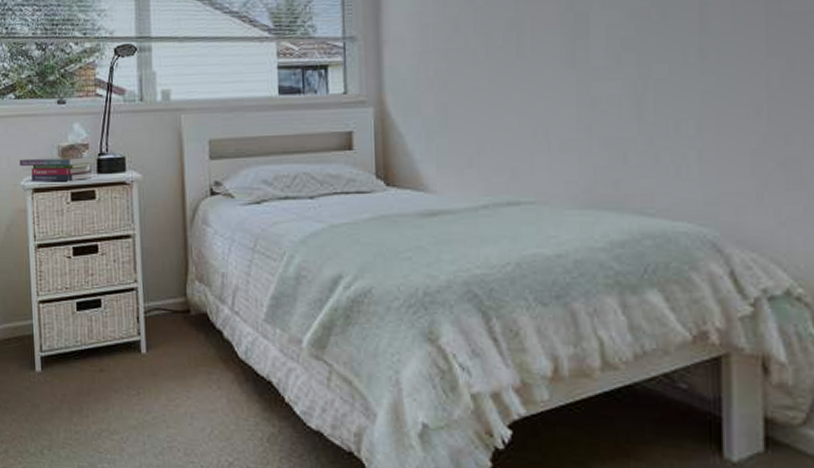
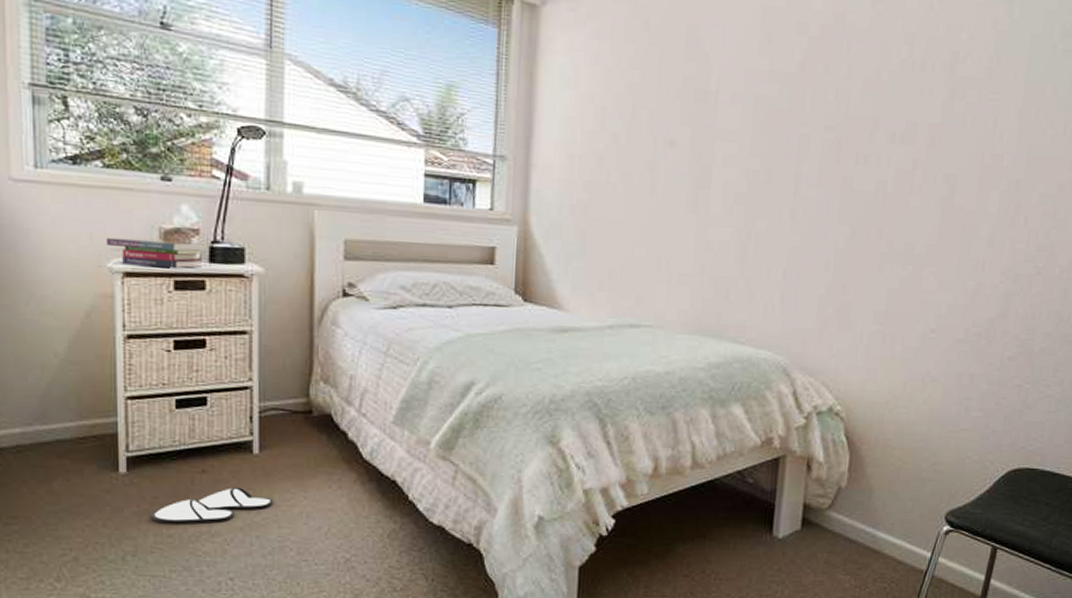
slippers: none [61,385,161,421] -> present [150,486,273,524]

